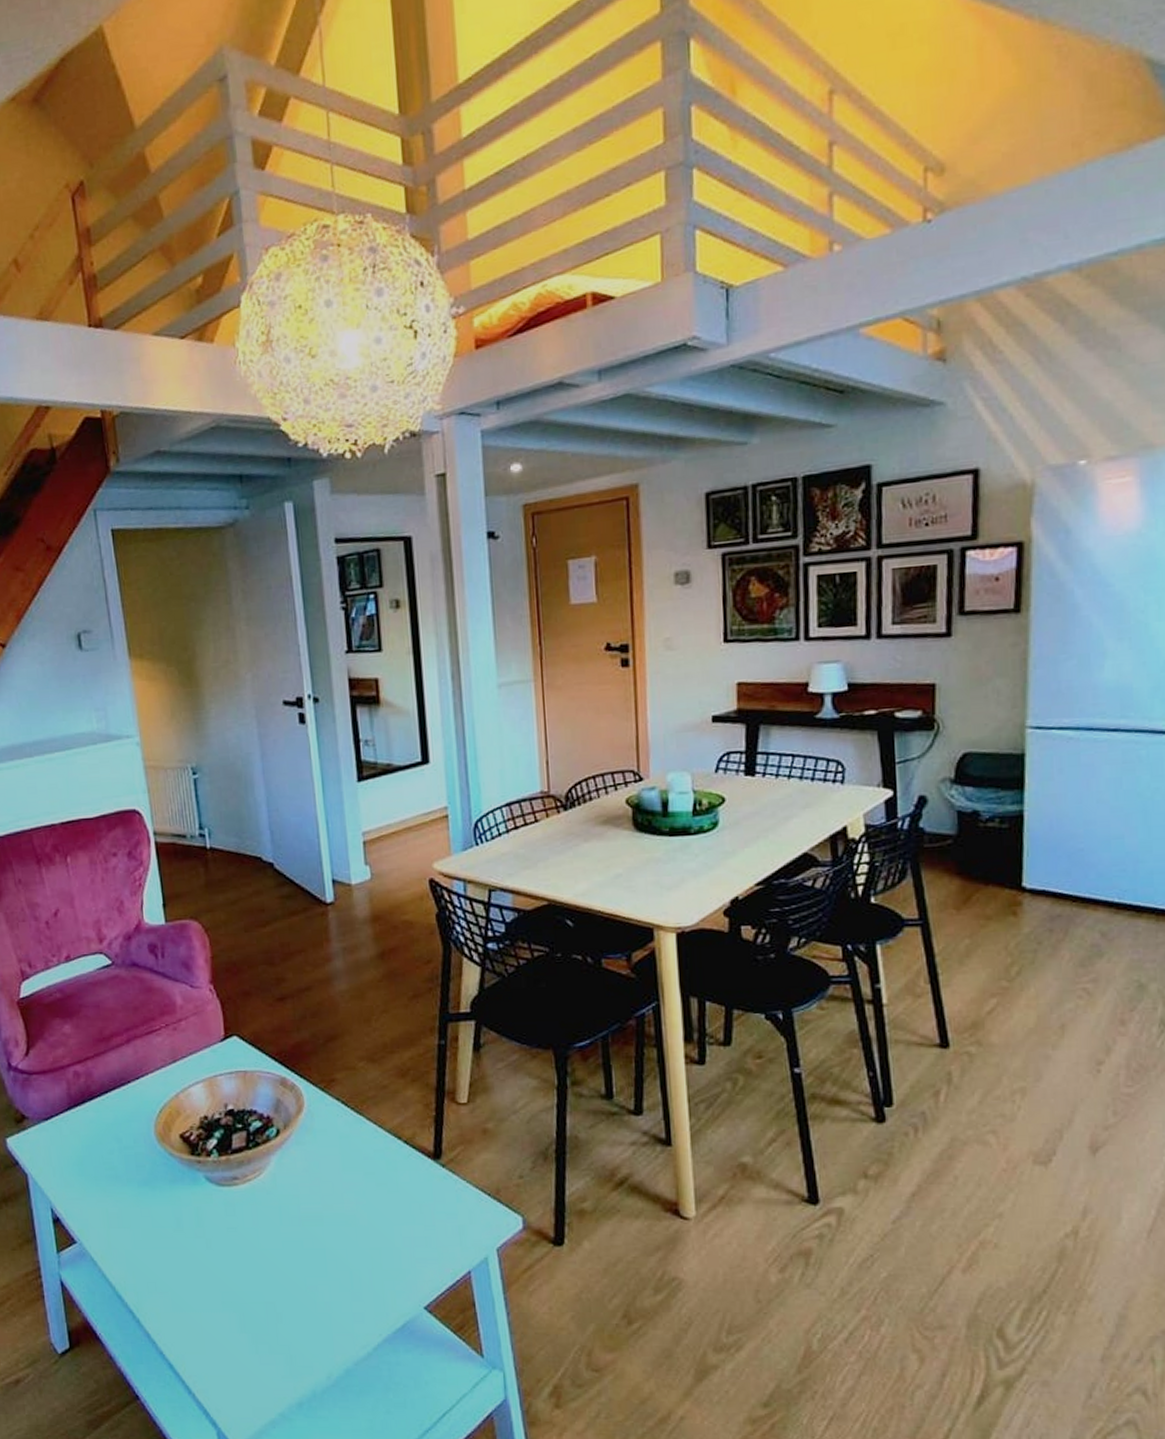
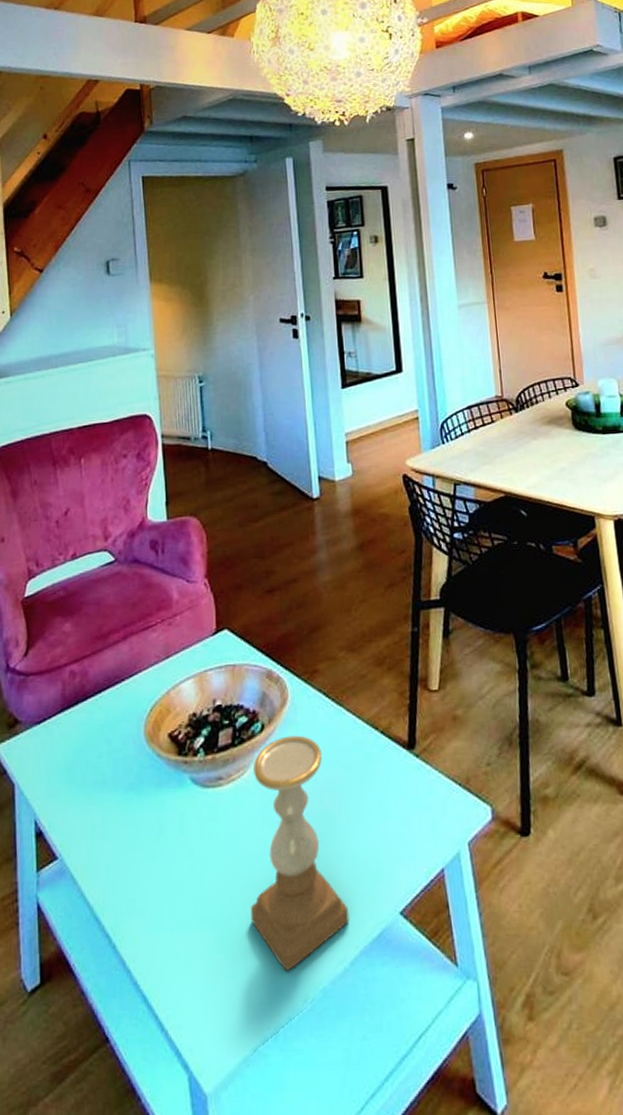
candle holder: none [269,1141,372,1351] -> present [250,735,349,971]

